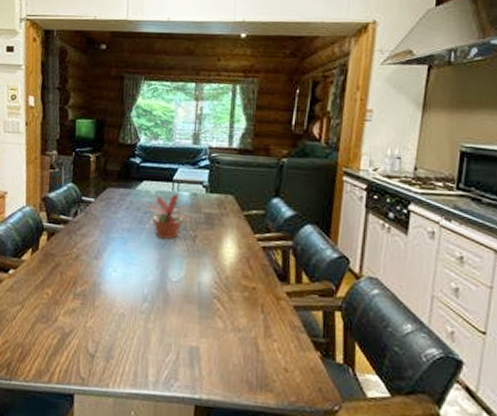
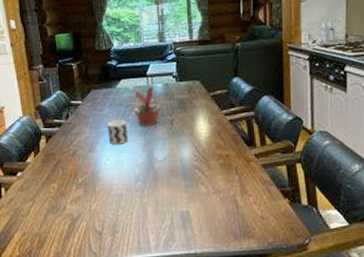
cup: none [118,226,143,256] -> present [108,120,129,145]

